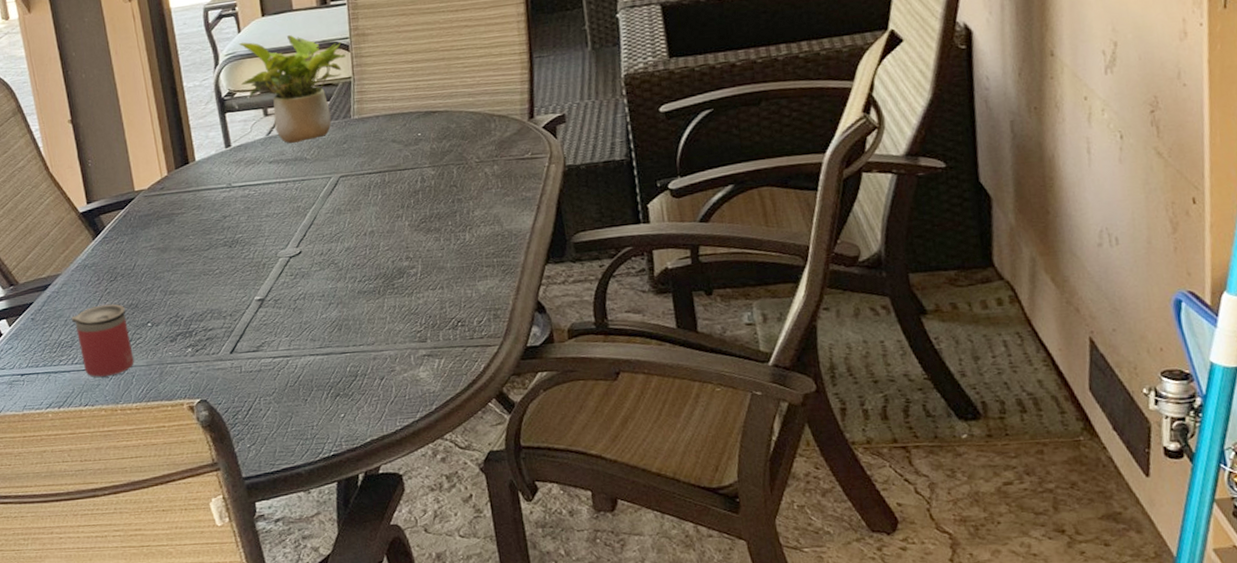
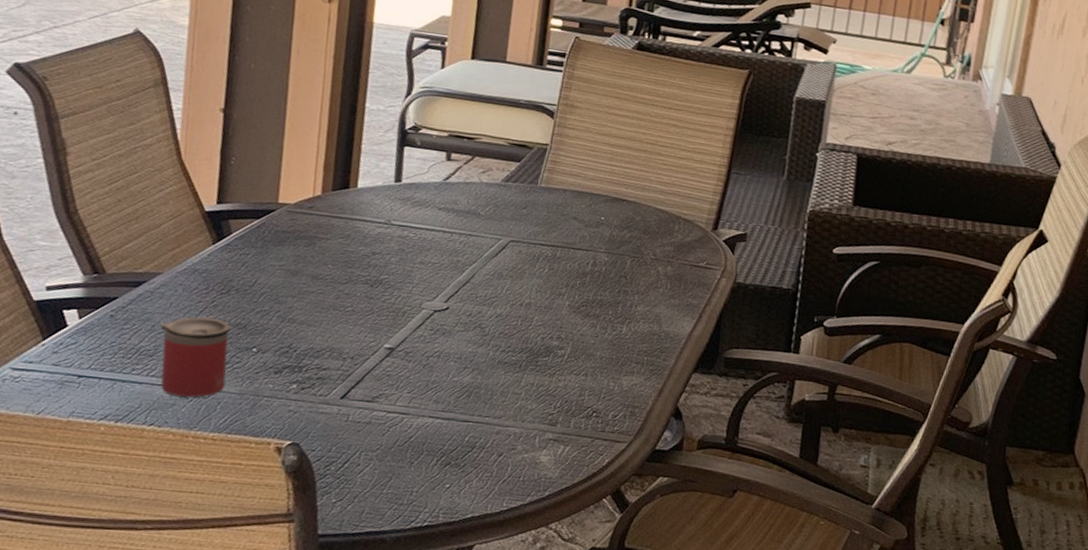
potted plant: present [238,35,346,144] -> none [430,79,548,197]

